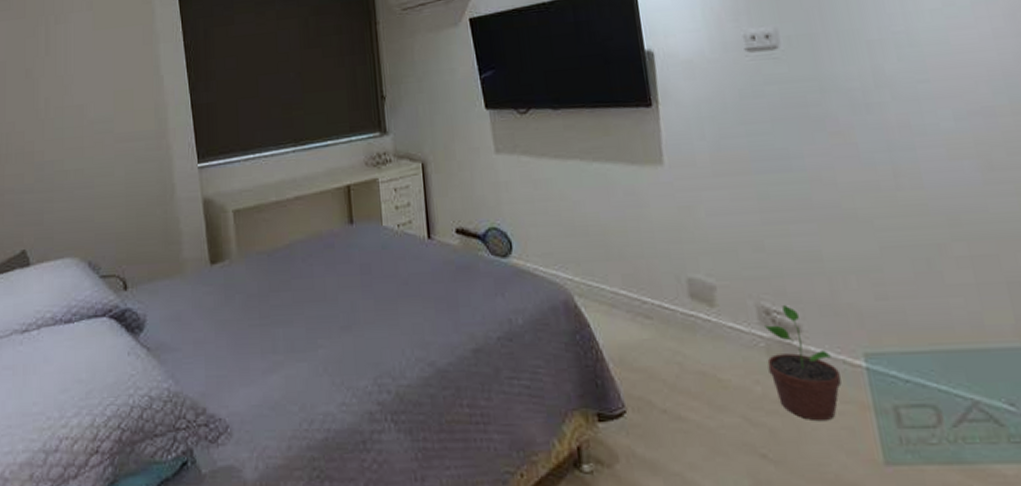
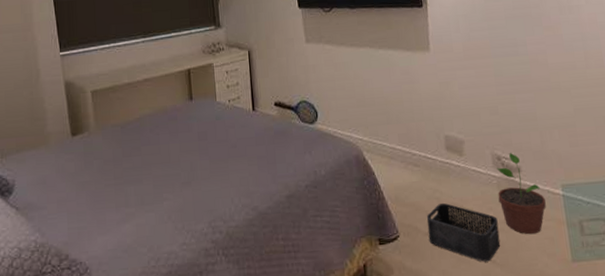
storage bin: none [663,369,774,455] -> present [426,202,501,262]

